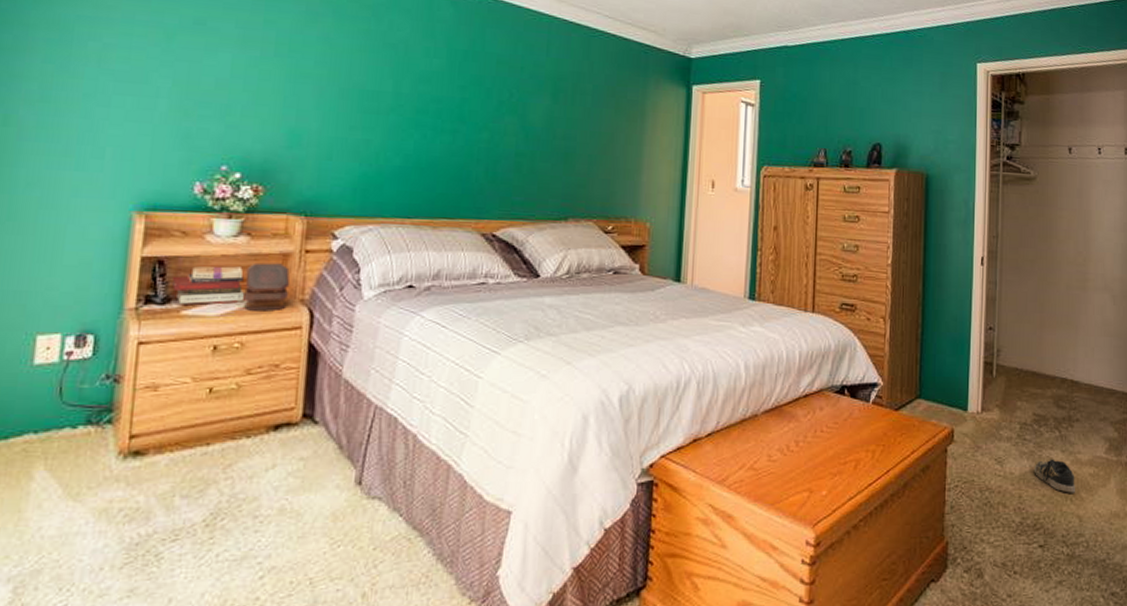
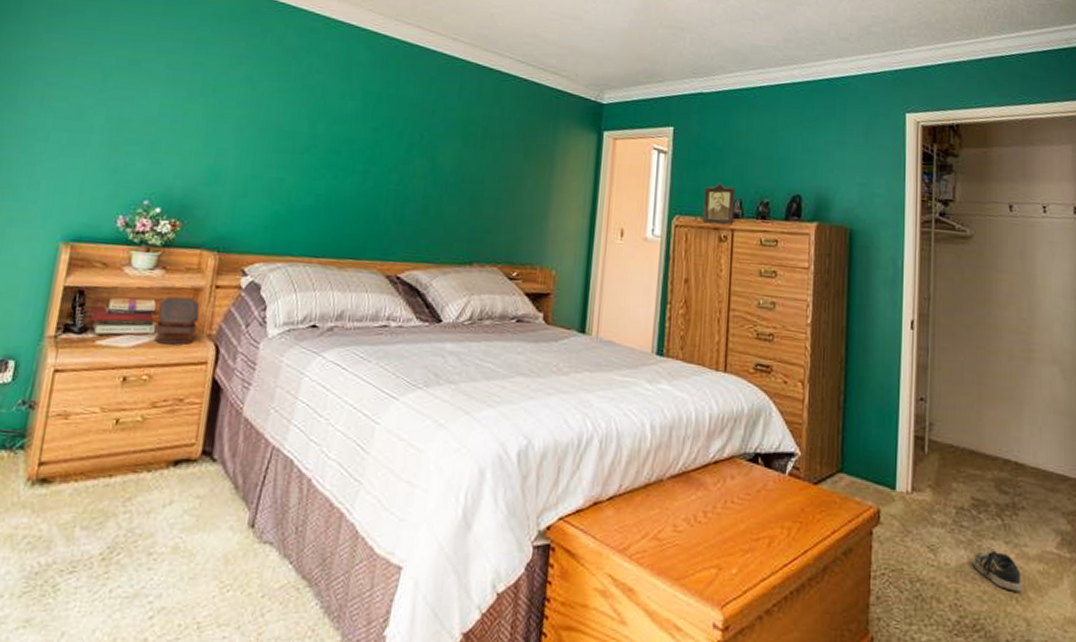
photo frame: none [789,133,820,175] -> present [702,182,736,226]

